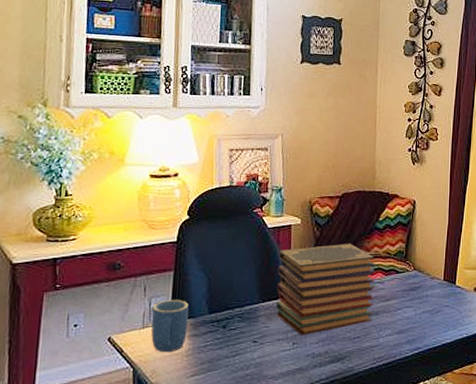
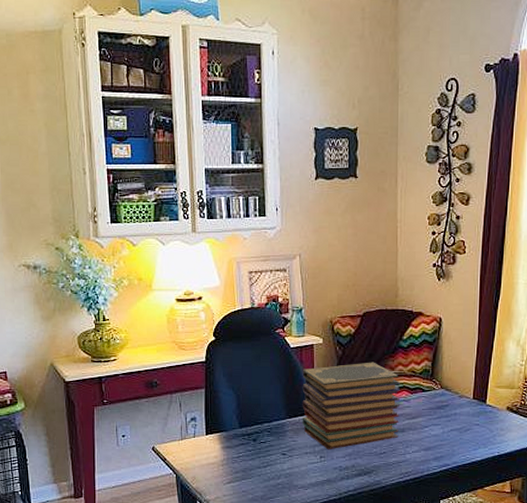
mug: present [151,300,189,353] -> none [188,415,221,462]

